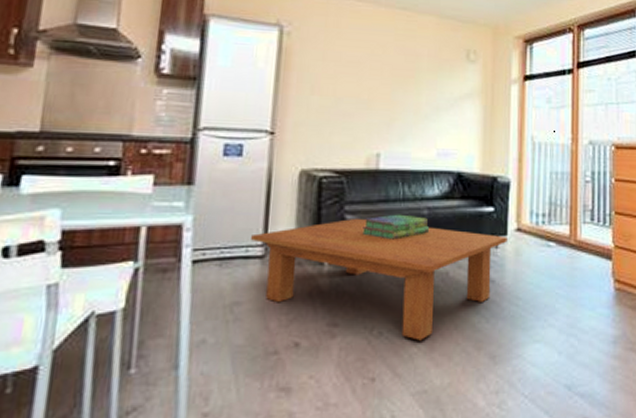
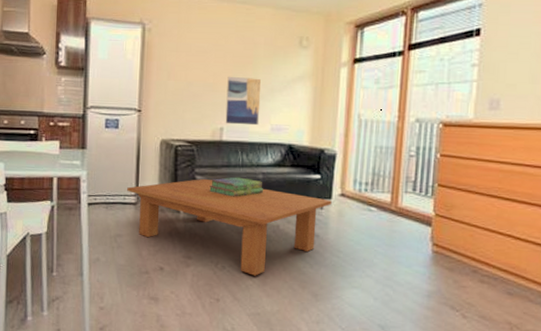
wall art: none [382,91,425,151] -> present [225,76,262,126]

